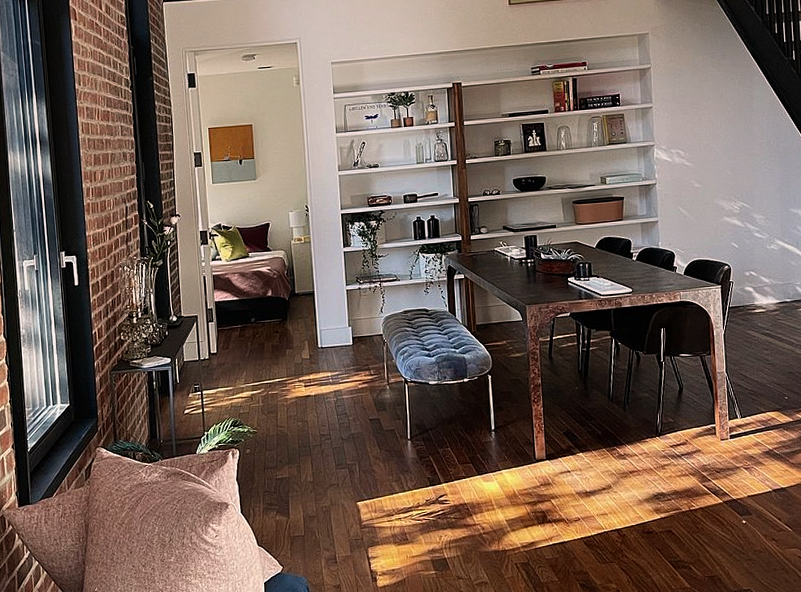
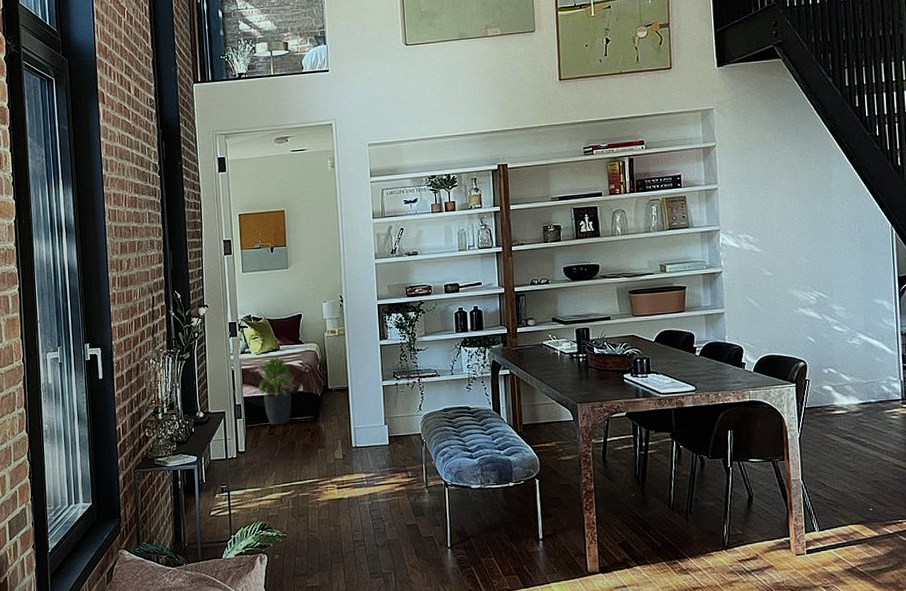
potted plant: none [228,263,263,328] -> present [257,356,294,425]

